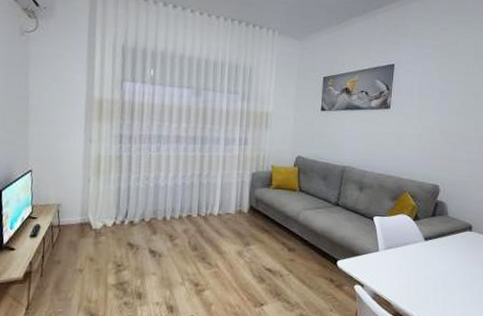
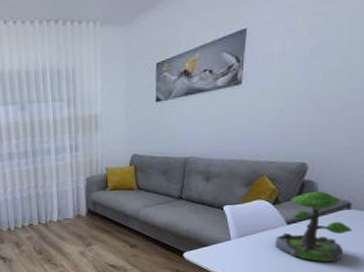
plant: none [415,212,474,279] -> present [274,191,352,262]

